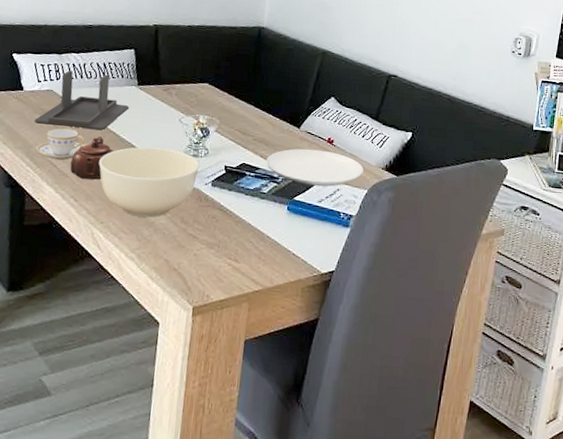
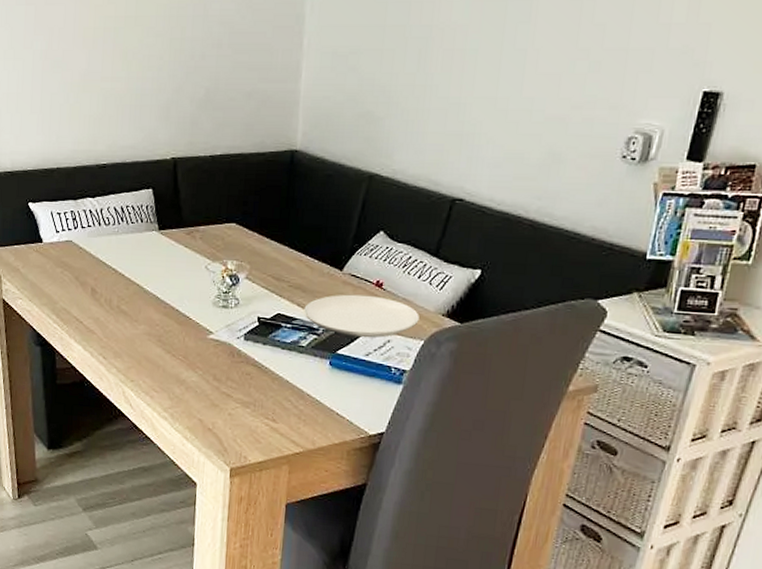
napkin holder: present [34,70,129,130] -> none [56,218,151,281]
teacup: present [35,128,85,160] -> none [61,281,109,316]
teapot: present [70,136,114,180] -> none [96,289,139,336]
bowl: present [99,146,200,218] -> none [124,298,230,375]

